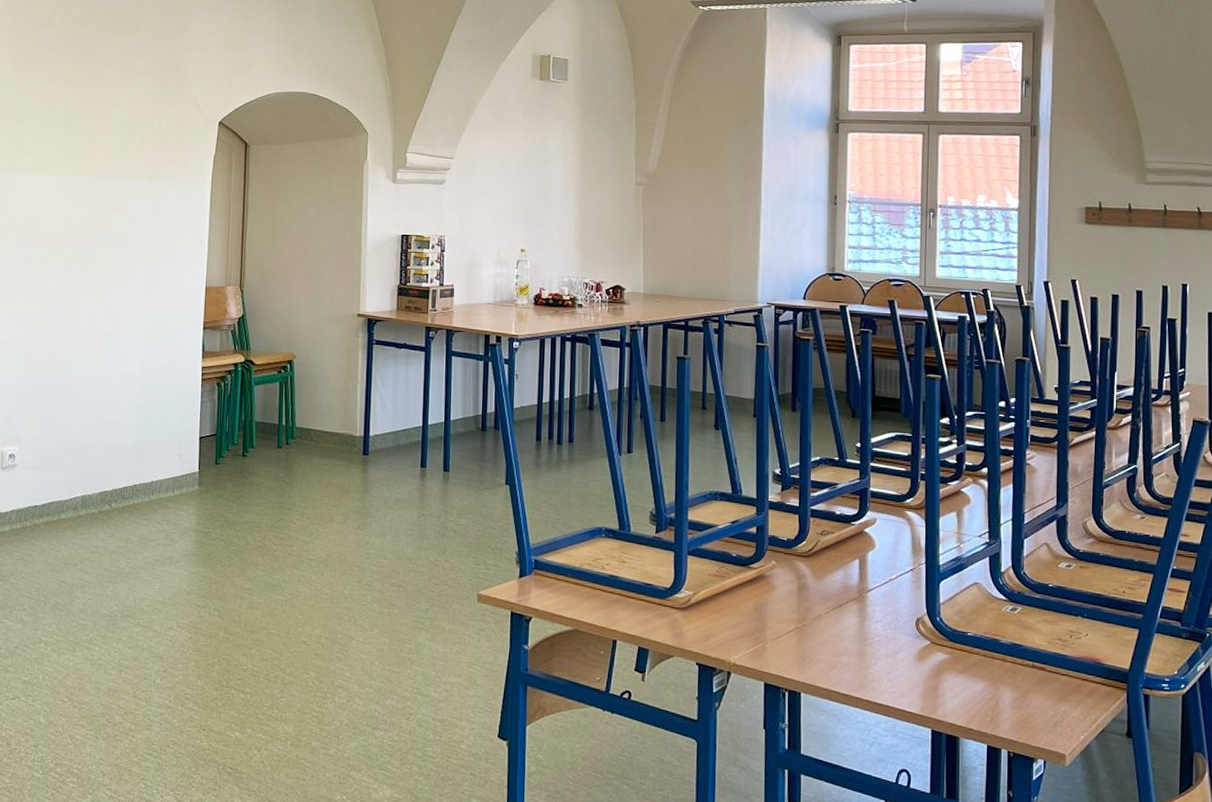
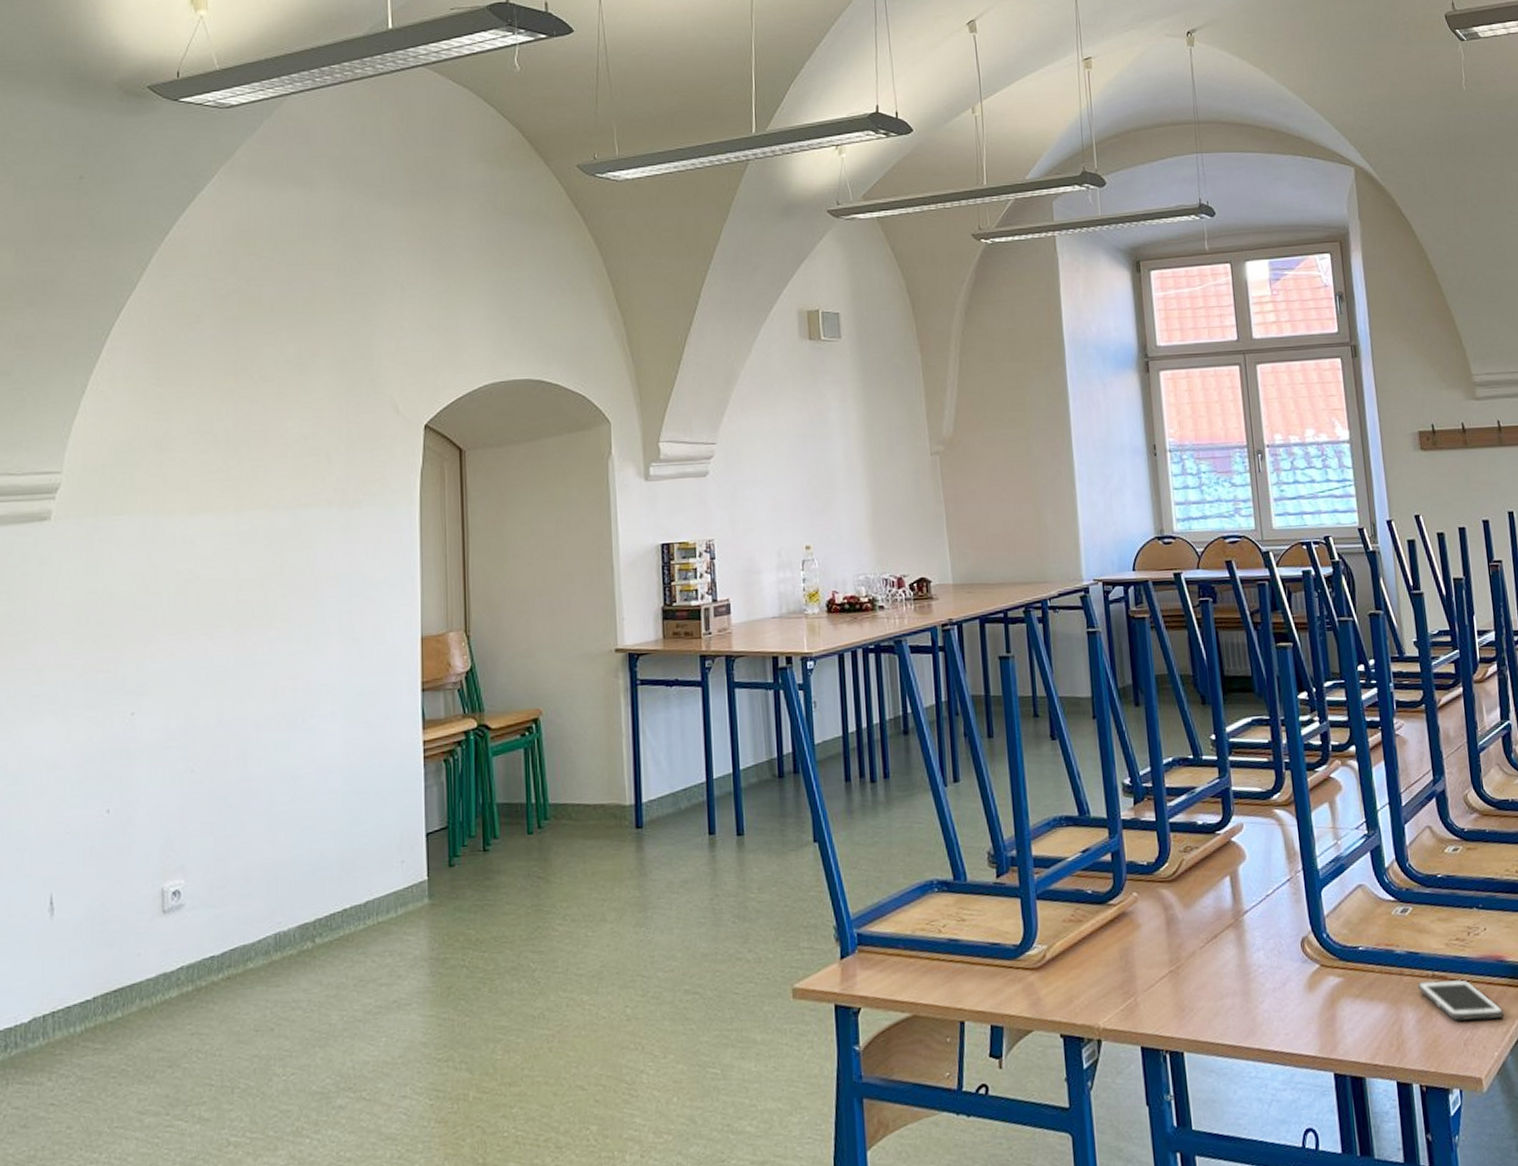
cell phone: none [1017,669,1095,709] -> present [1417,979,1505,1021]

